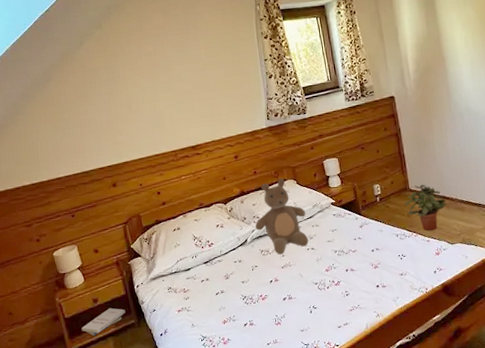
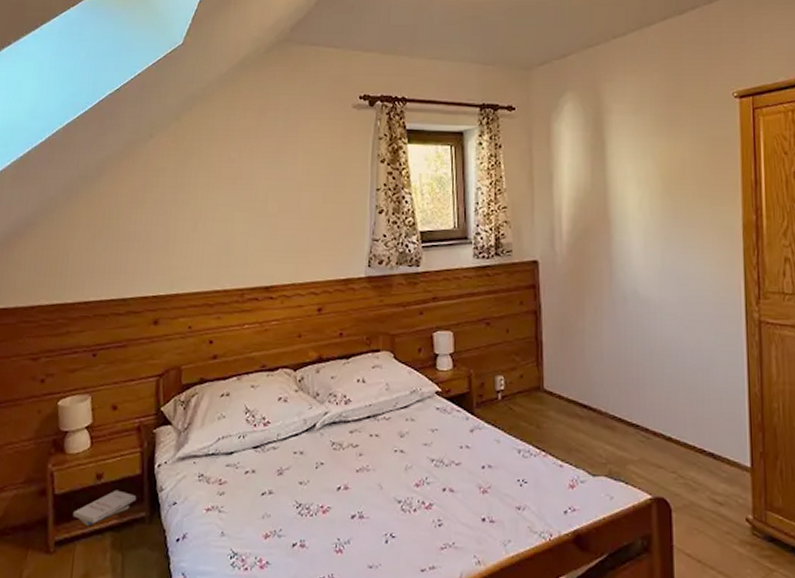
teddy bear: present [255,178,308,255] -> none [329,348,400,452]
potted plant: present [404,184,447,231] -> none [534,384,593,453]

